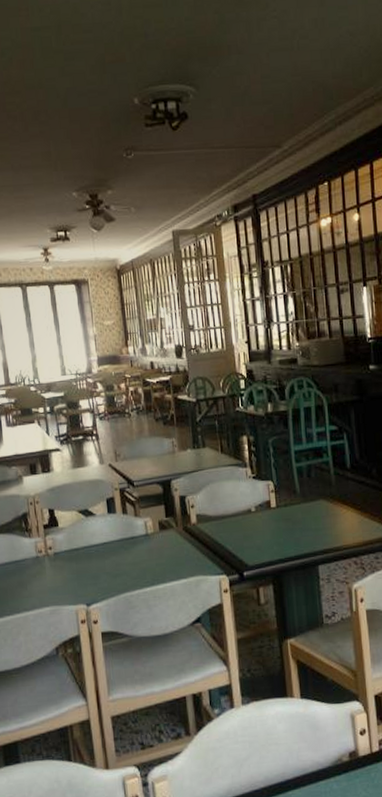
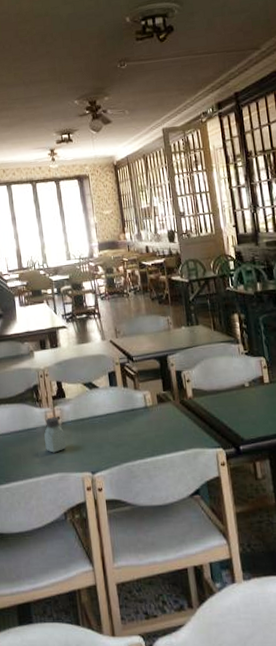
saltshaker: none [34,547,59,586] -> present [44,417,67,453]

